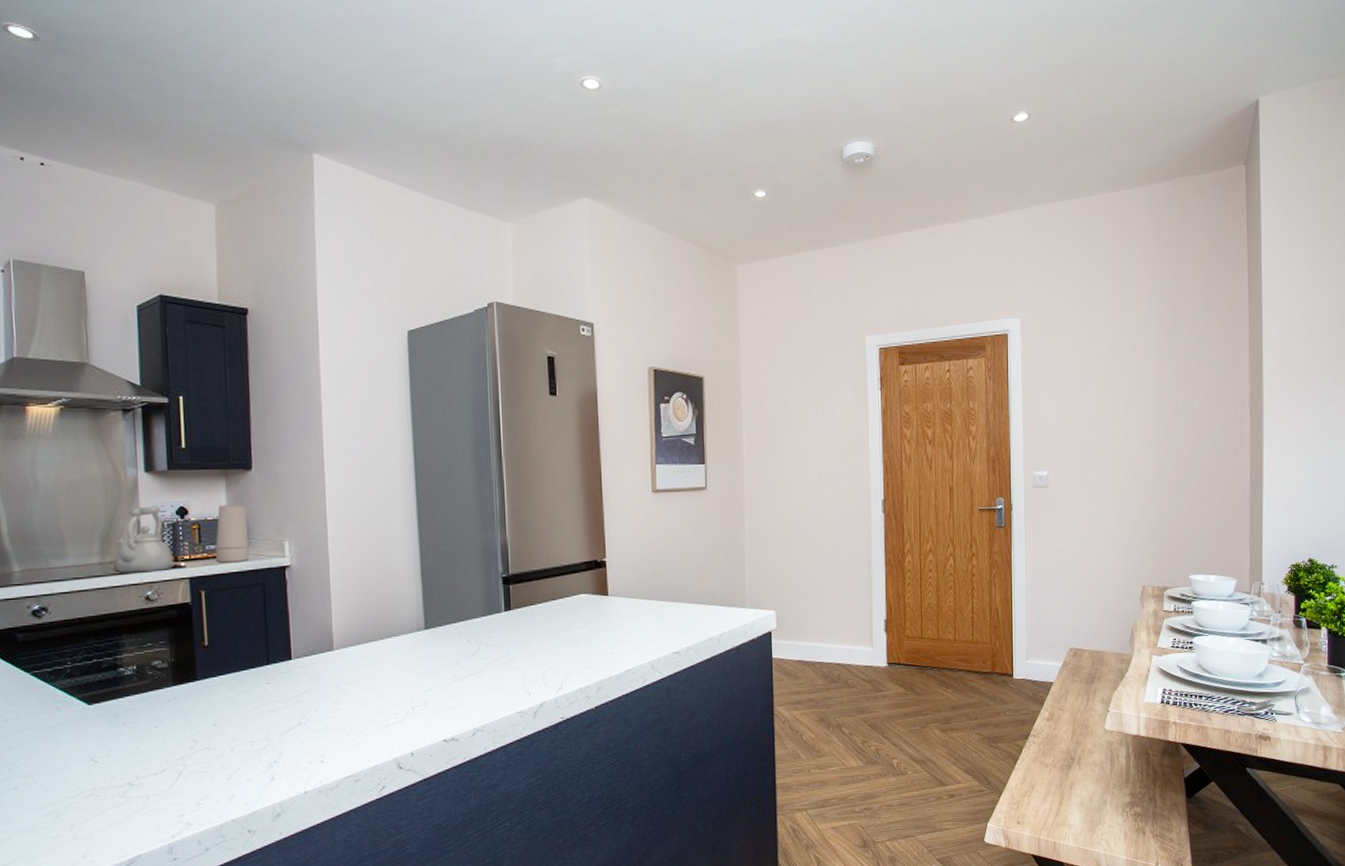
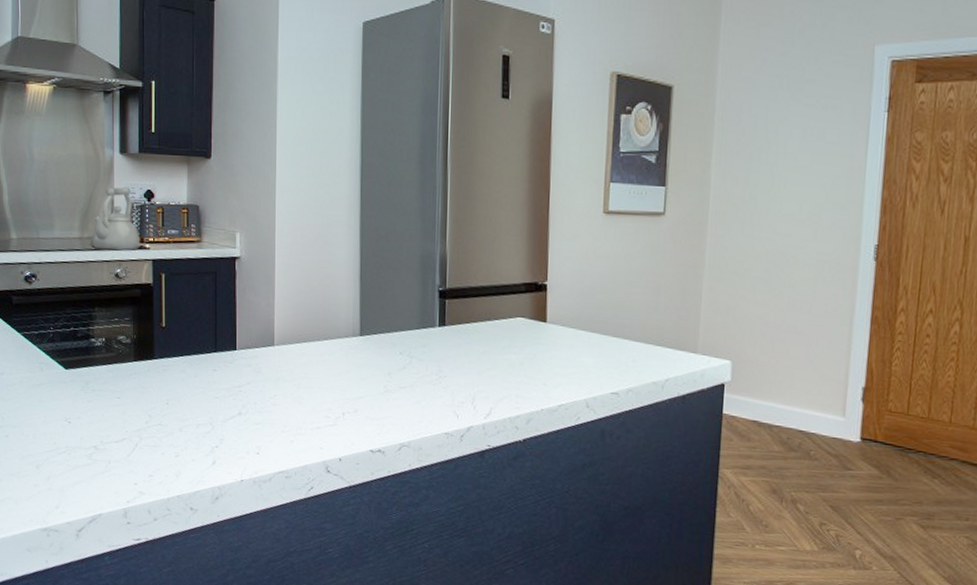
canister: present [215,504,249,563] -> none [175,191,205,249]

